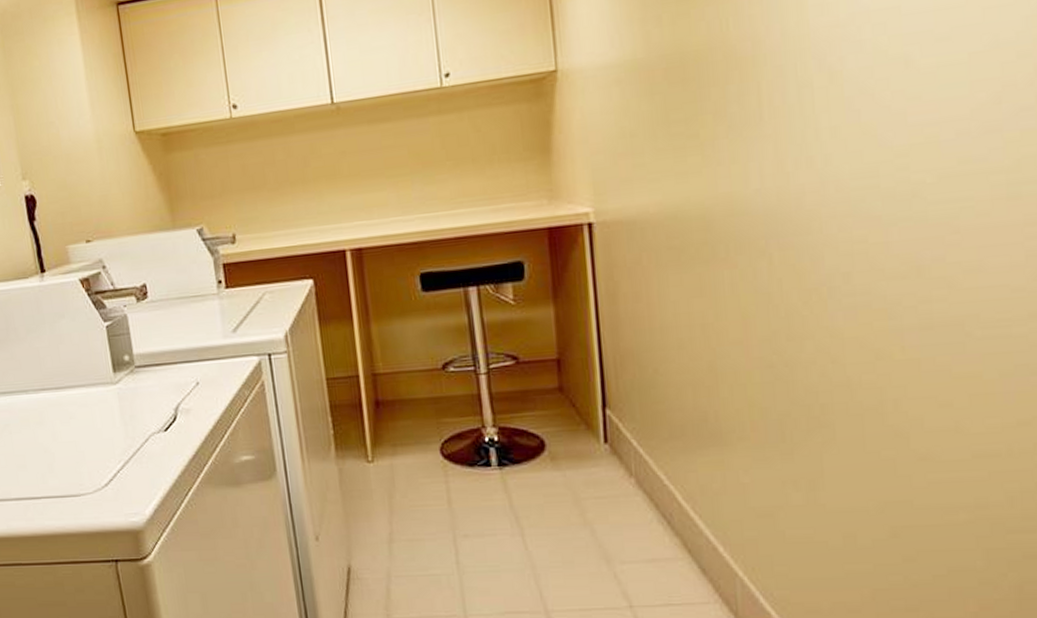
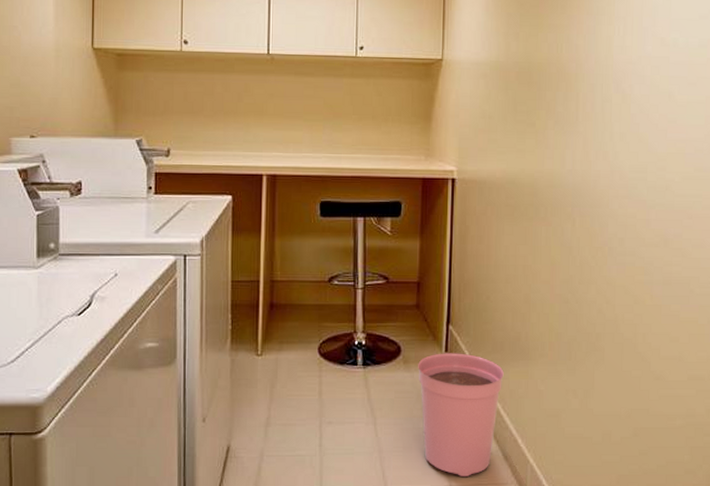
plant pot: none [570,443,689,595] -> present [418,353,504,476]

